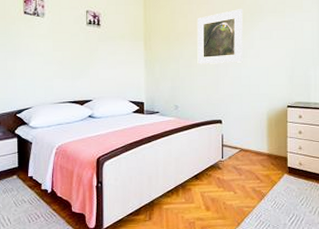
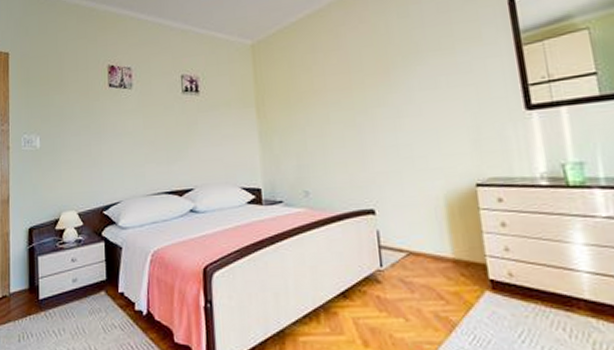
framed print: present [197,9,243,64] -> none [325,51,398,132]

